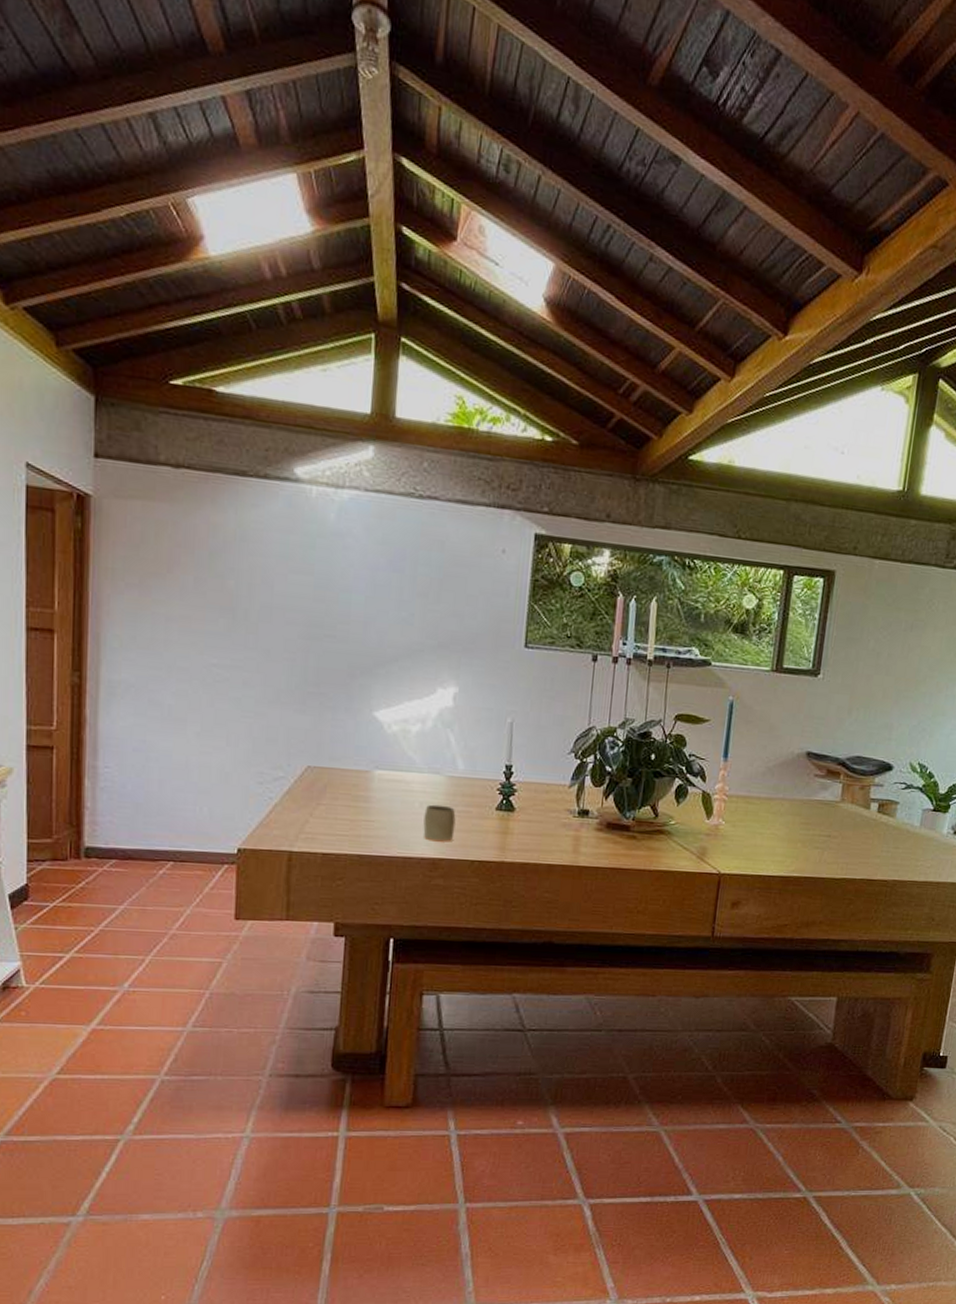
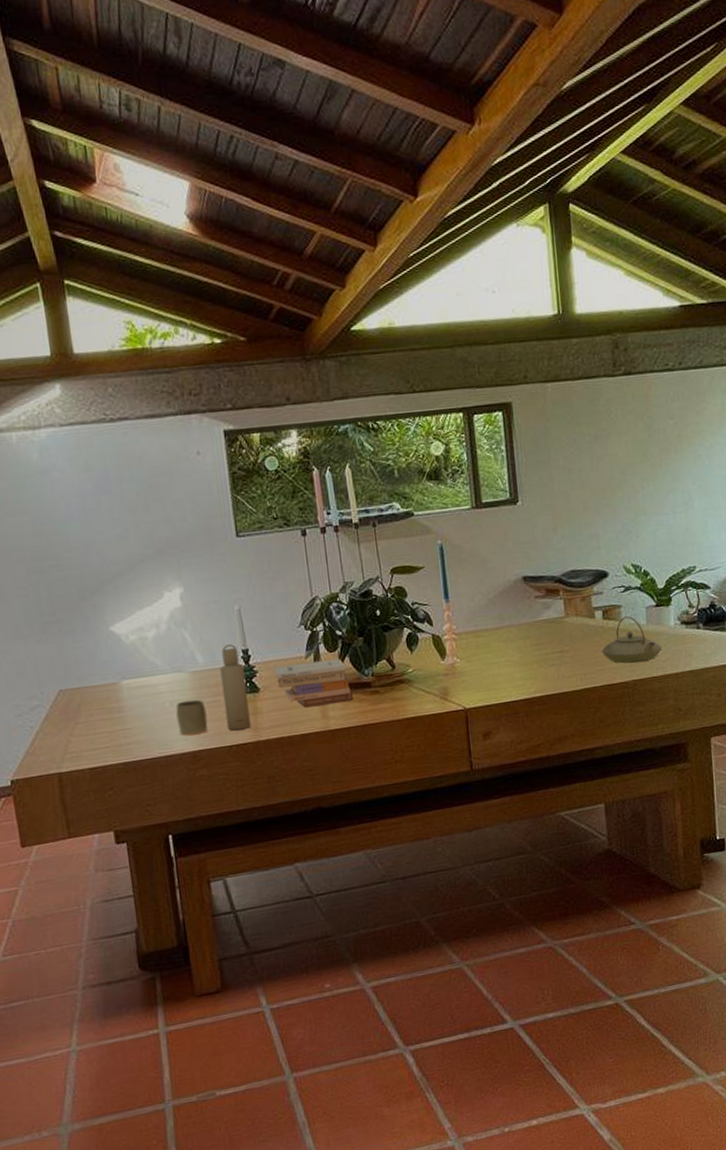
bottle: none [473,756,504,847] -> present [220,644,251,731]
books: none [532,790,610,840] -> present [272,659,354,708]
teapot: none [869,814,930,864] -> present [602,616,662,664]

